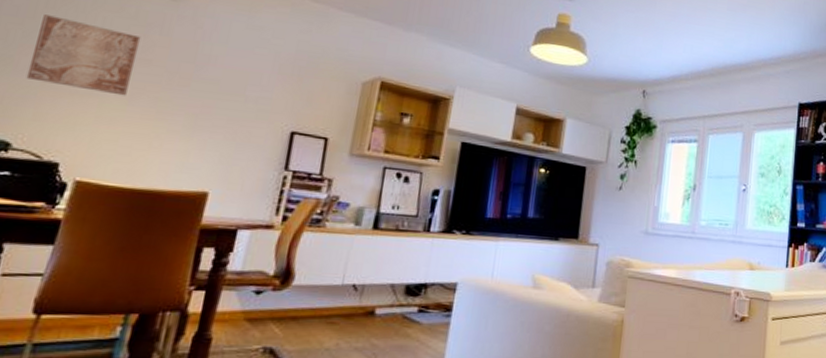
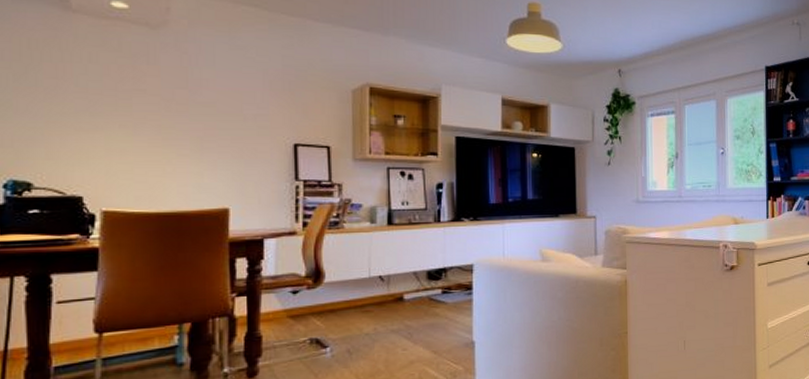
wall art: present [26,15,141,96] -> none [28,56,131,127]

